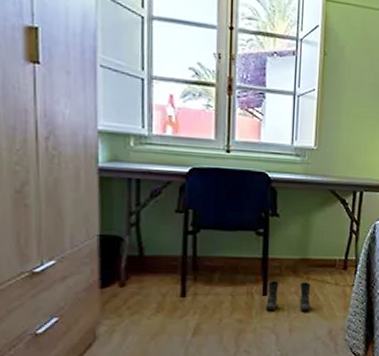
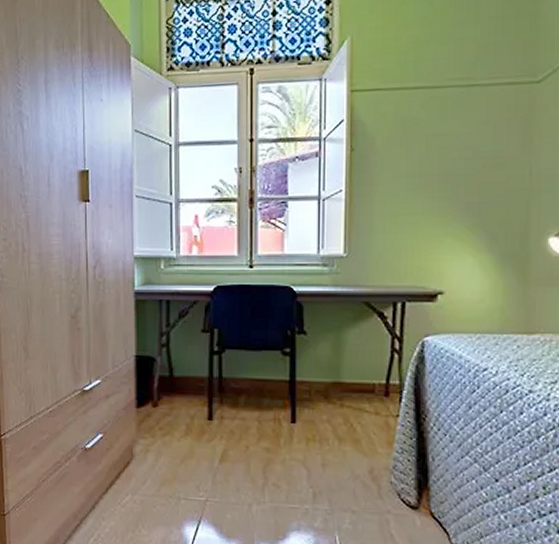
boots: present [265,280,311,311] -> none [294,406,346,444]

